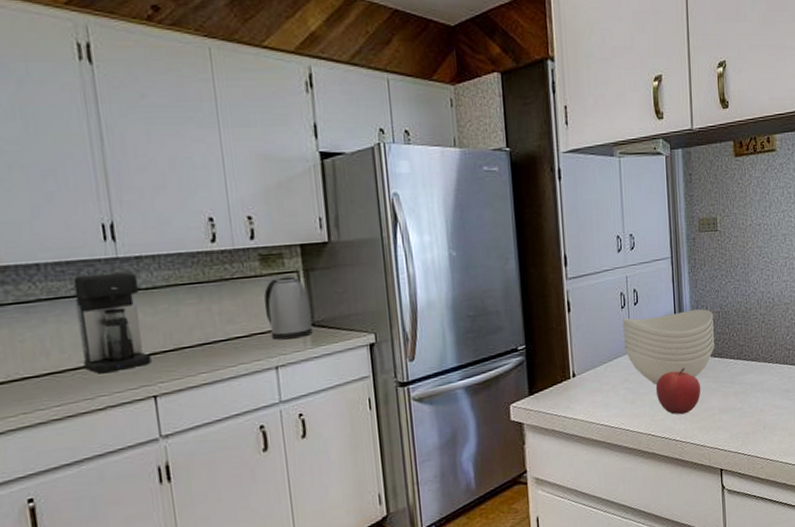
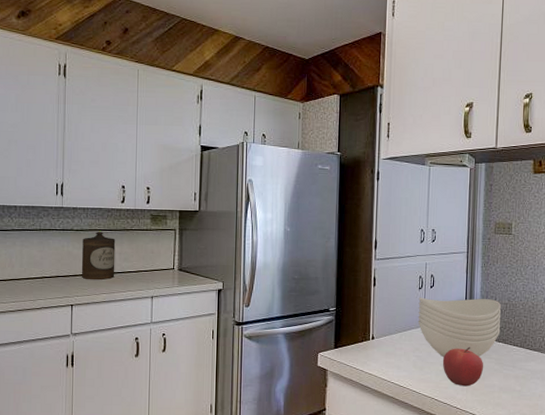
coffee maker: present [73,272,151,374] -> none [32,216,73,285]
canister: none [158,286,217,357] -> present [82,232,116,280]
kettle: present [264,276,313,340] -> none [150,232,180,278]

